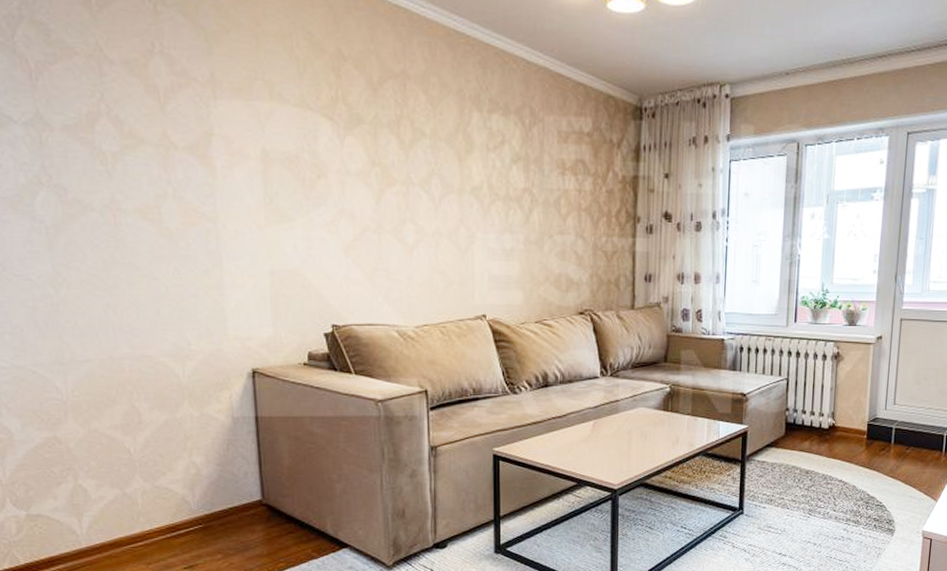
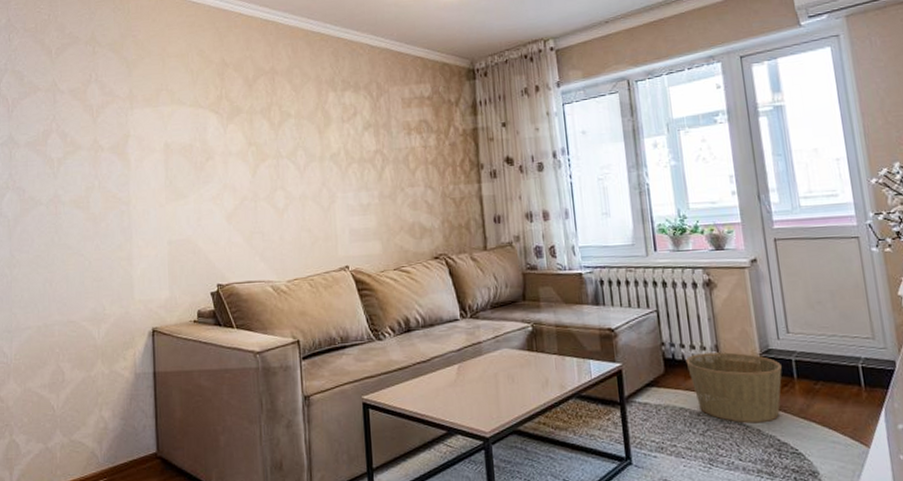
basket: none [804,419,883,481] -> present [685,352,782,423]

